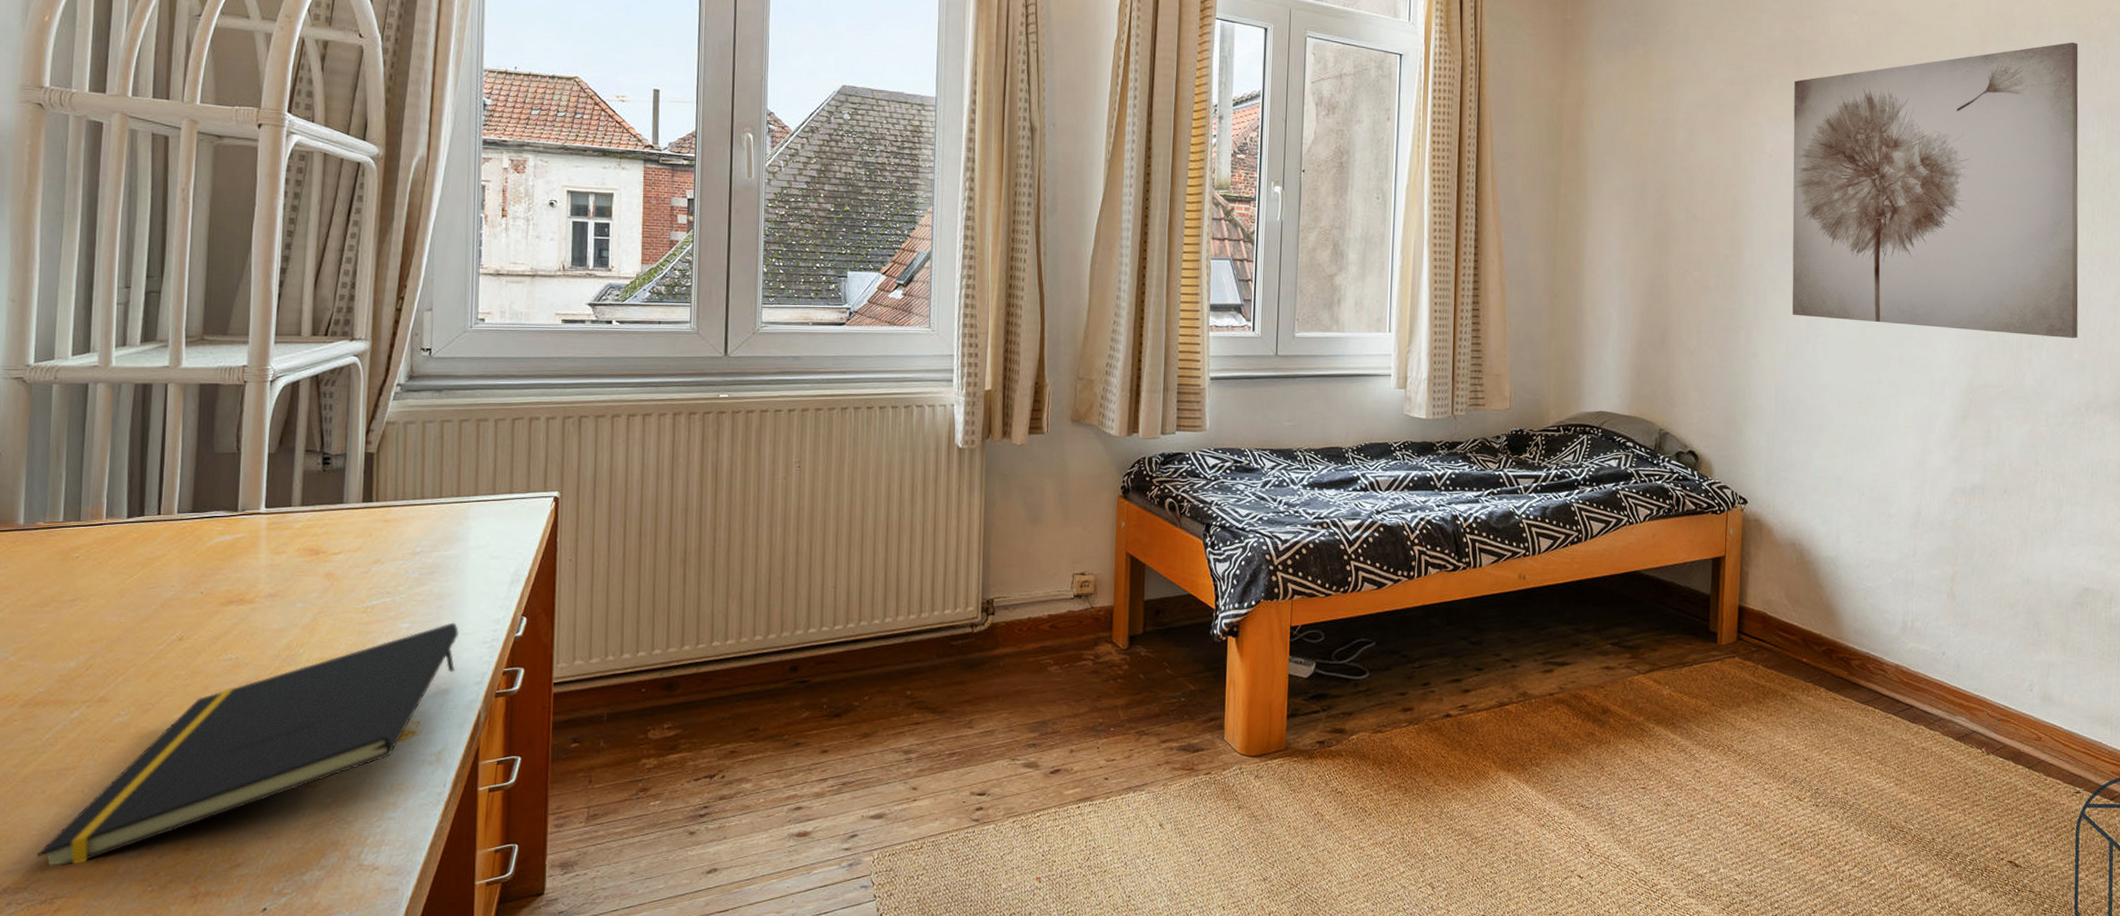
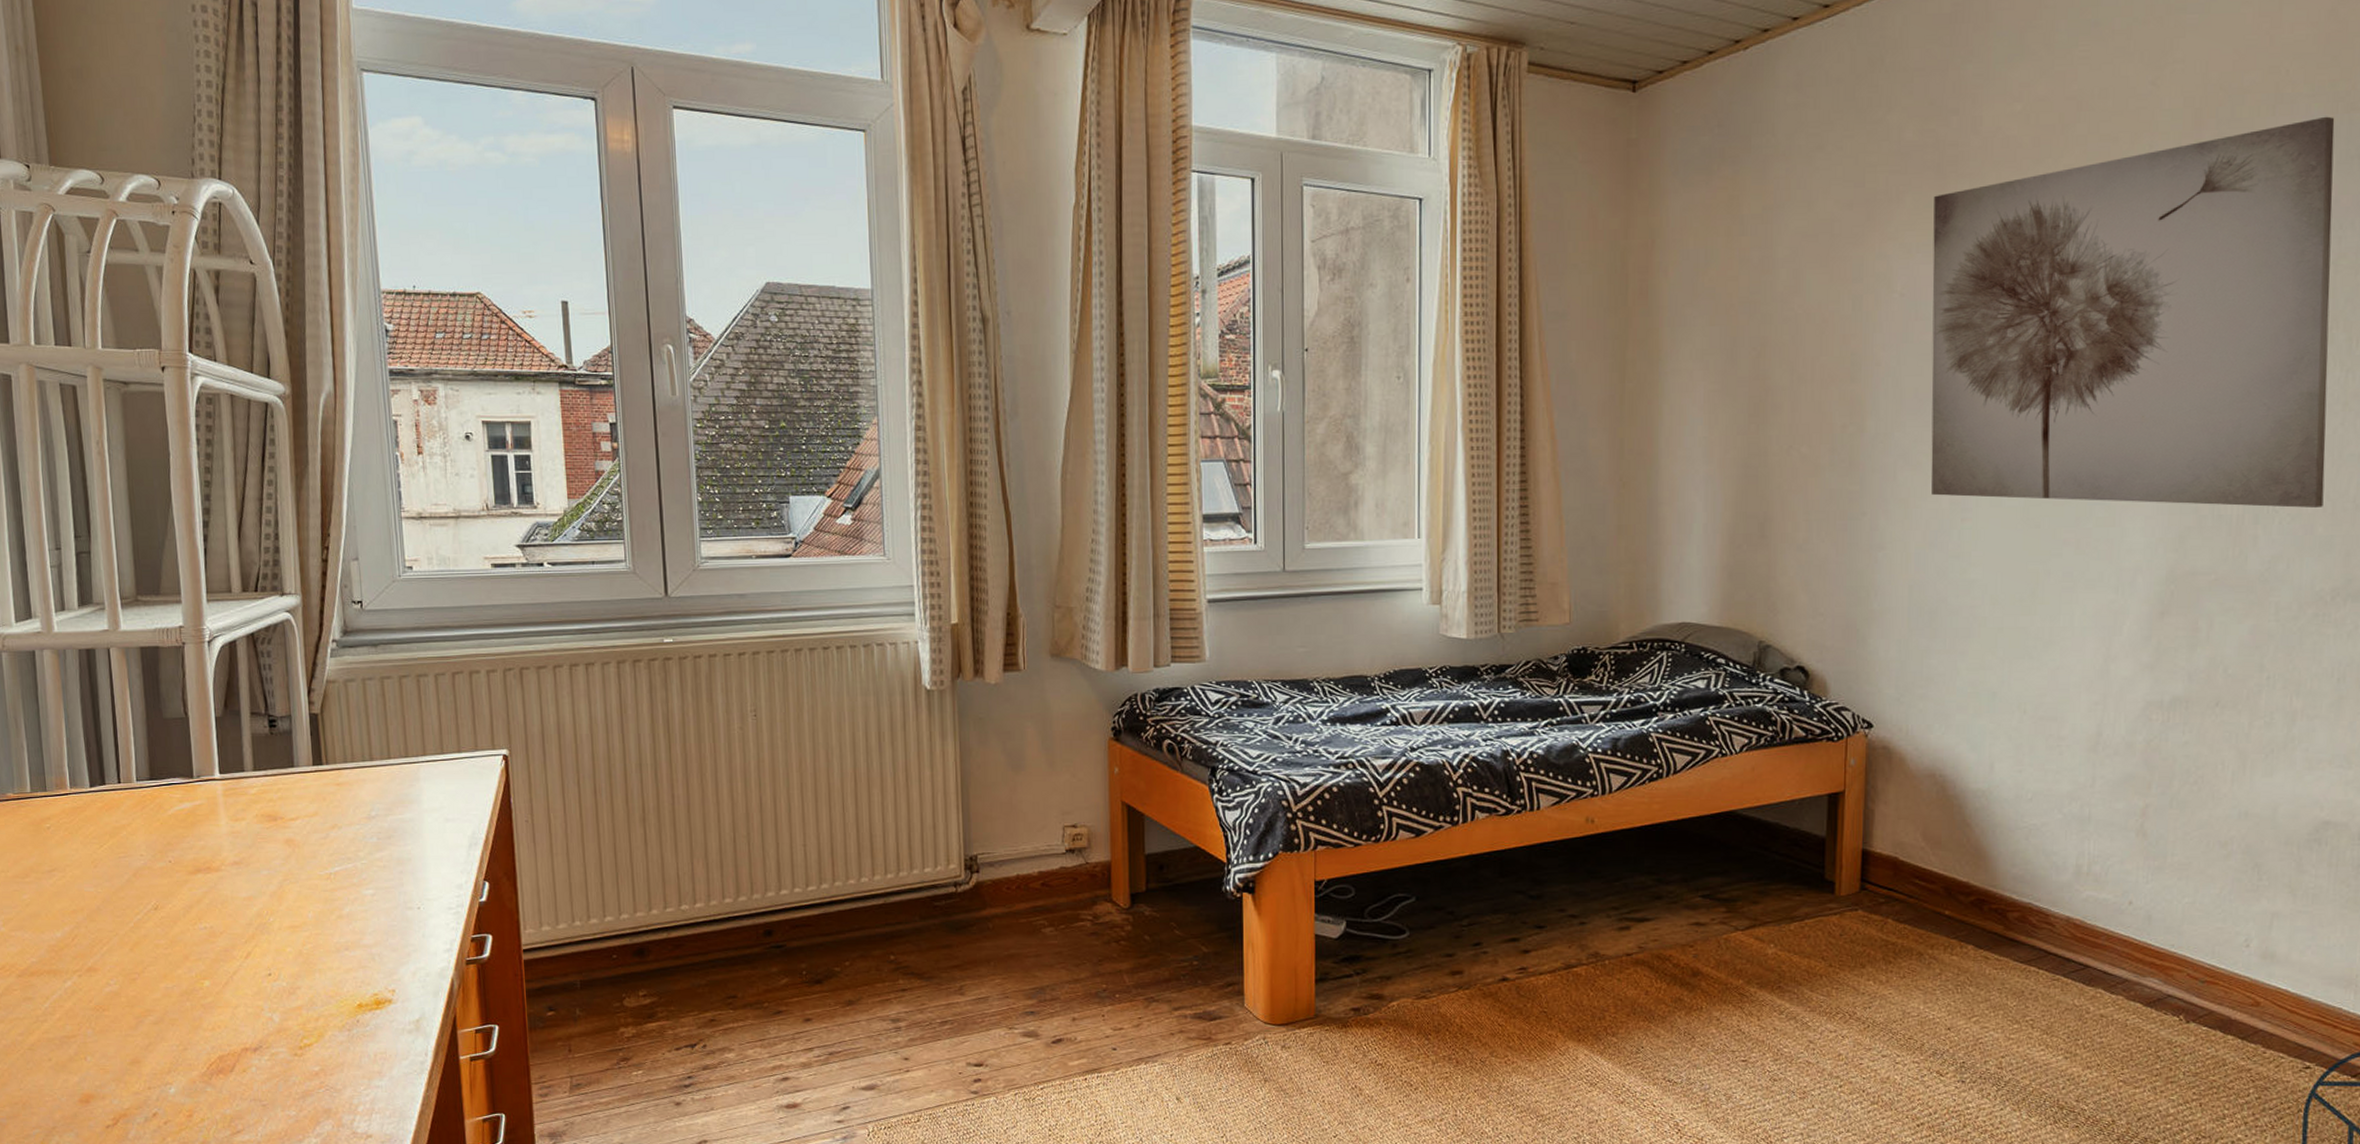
notepad: present [36,622,460,866] -> none [52,888,424,1131]

